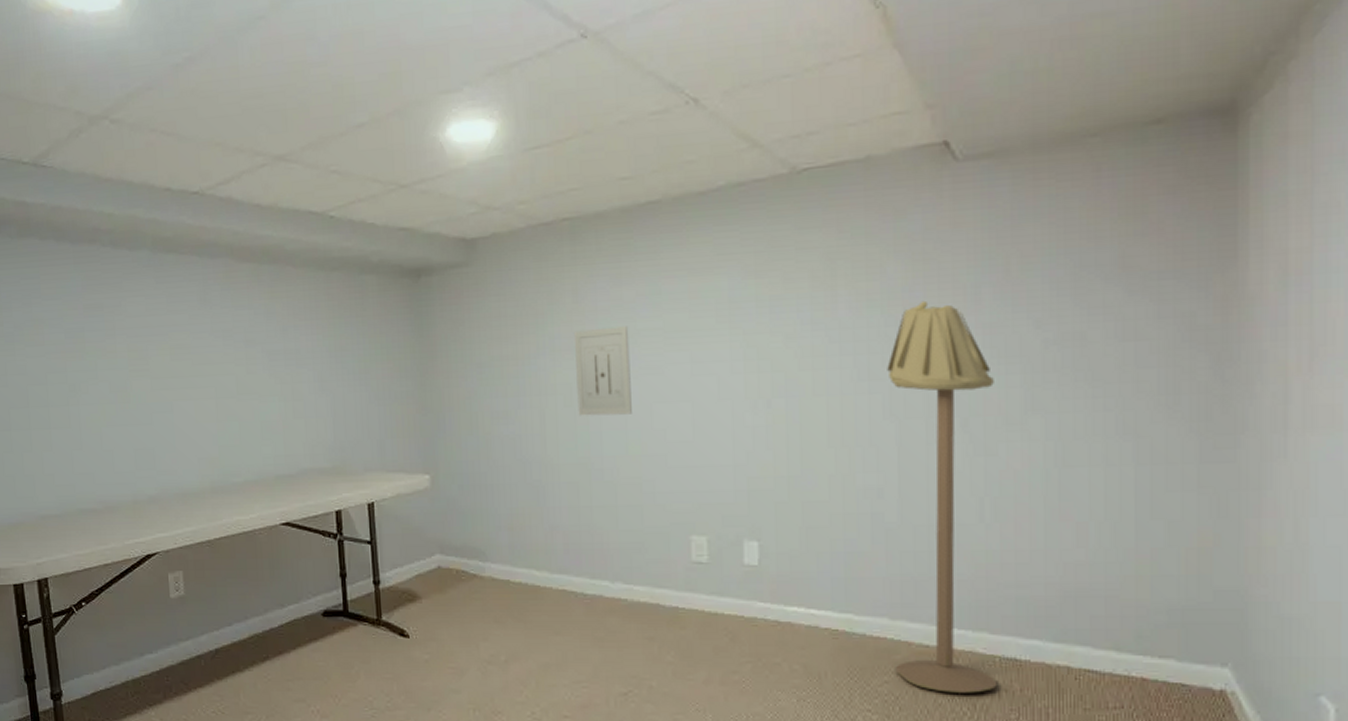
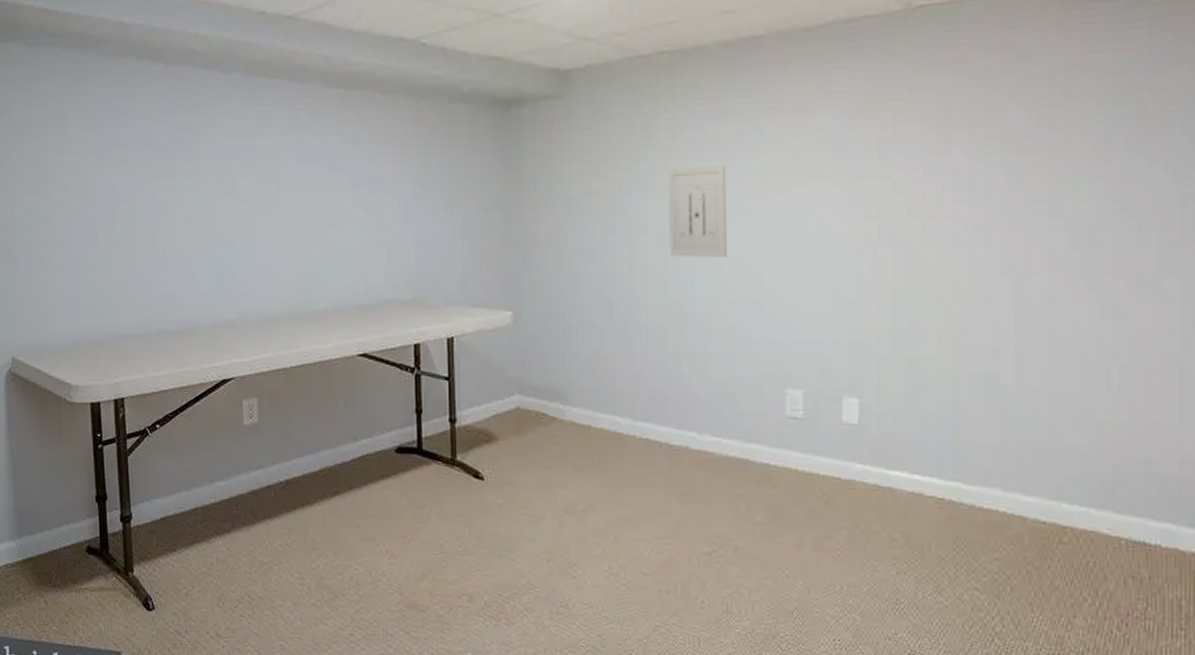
floor lamp: present [887,300,998,693] -> none [1005,148,1125,578]

